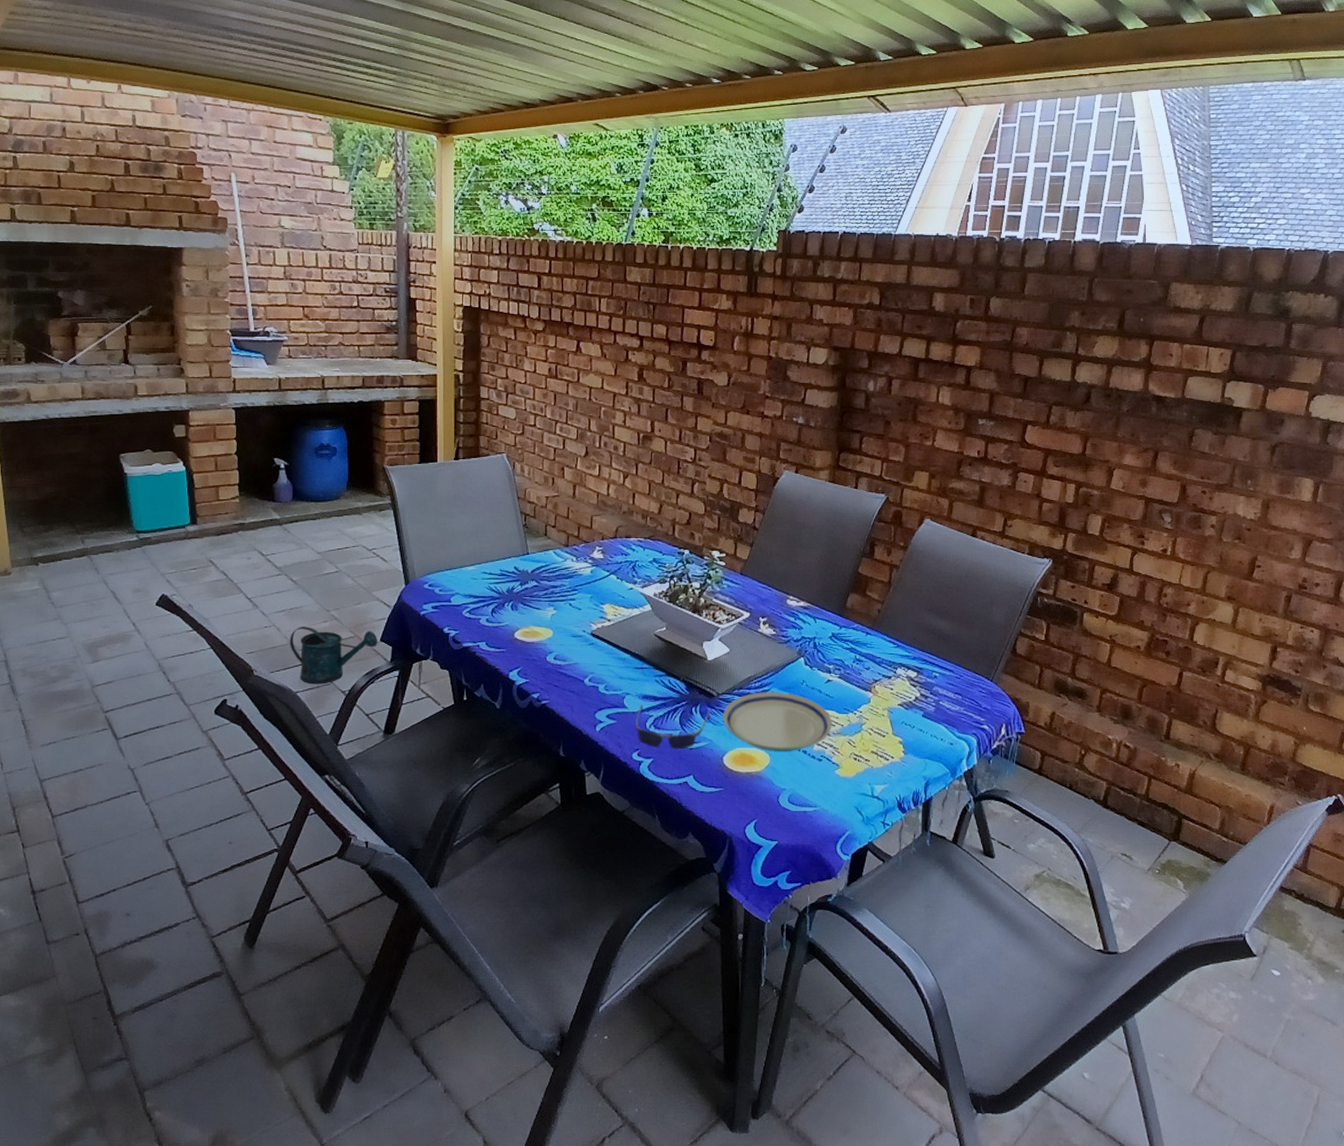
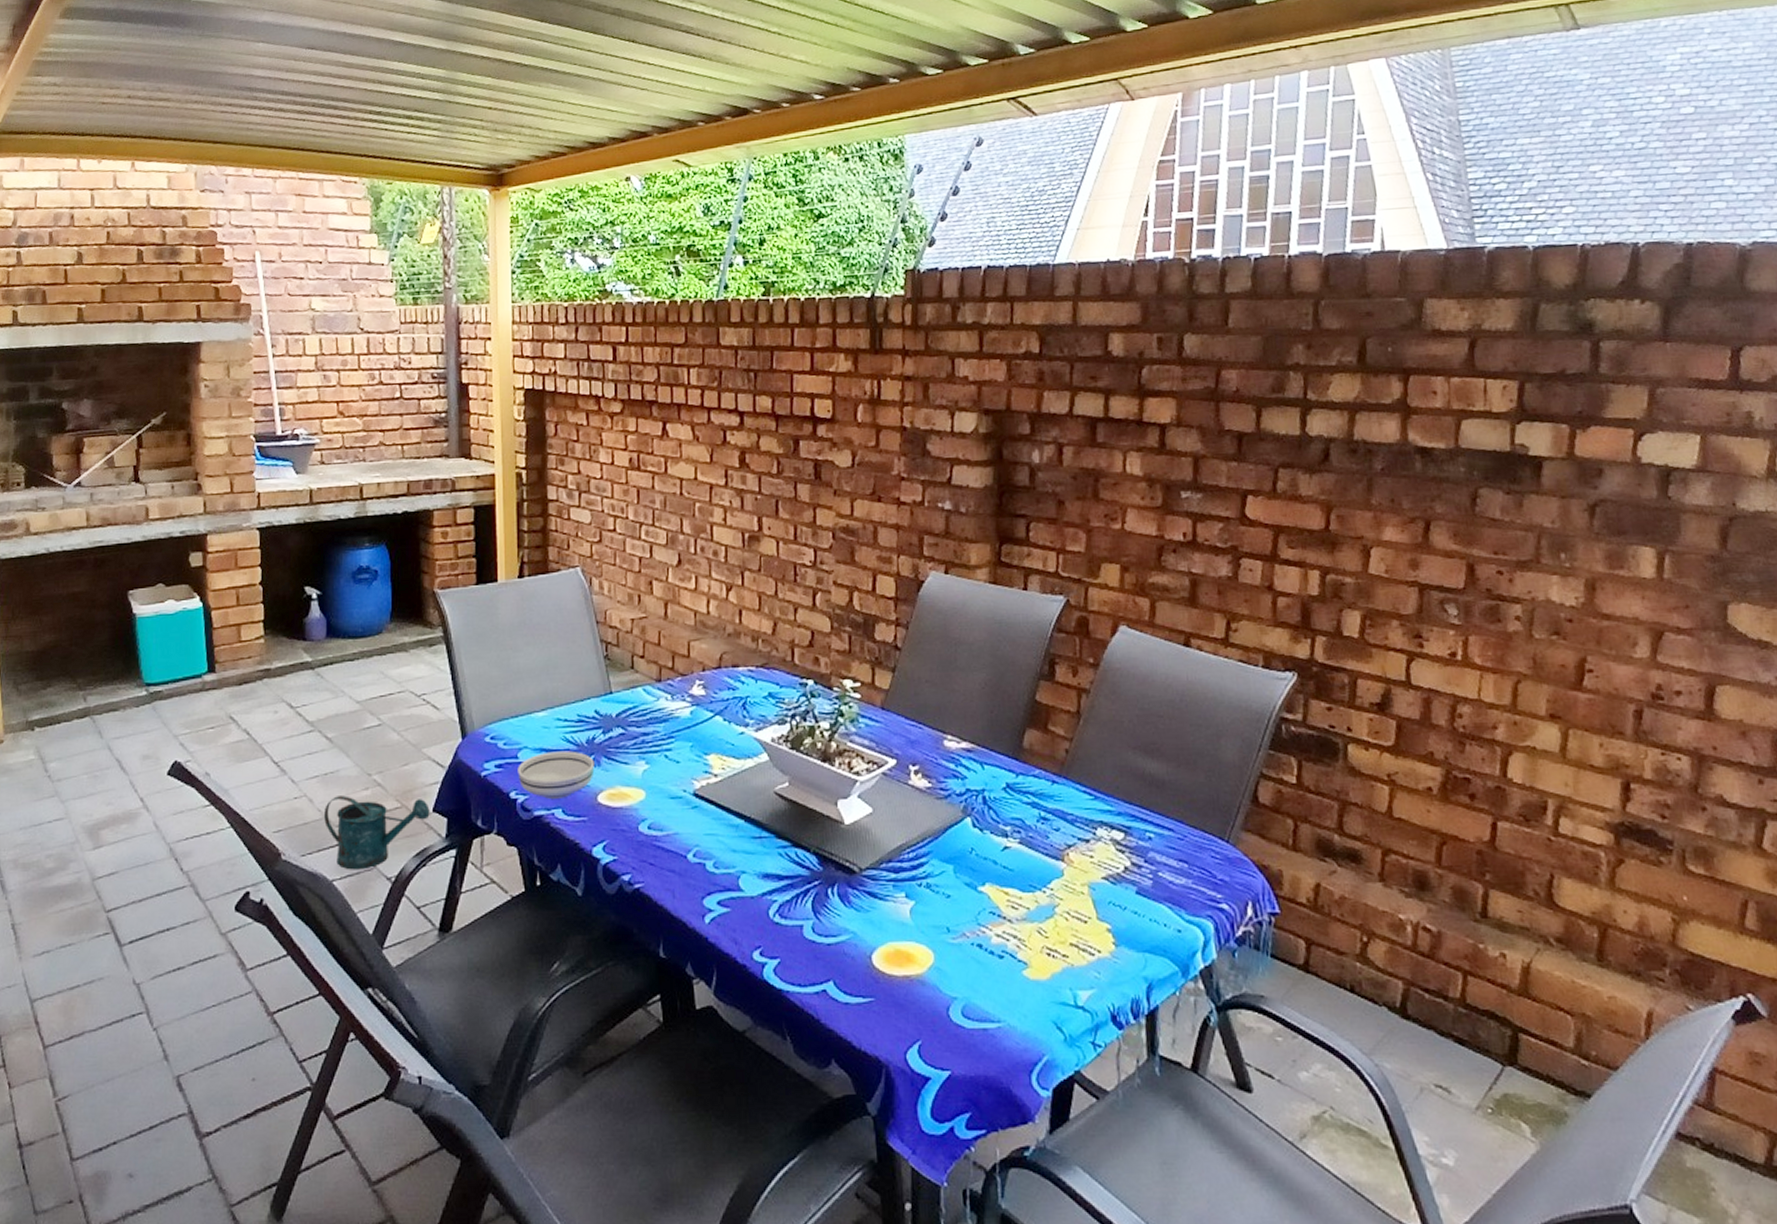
bowl: none [450,597,513,634] -> present [518,750,595,799]
sunglasses: present [636,704,711,750] -> none [755,886,853,946]
plate: present [723,692,832,751] -> none [868,864,1015,946]

